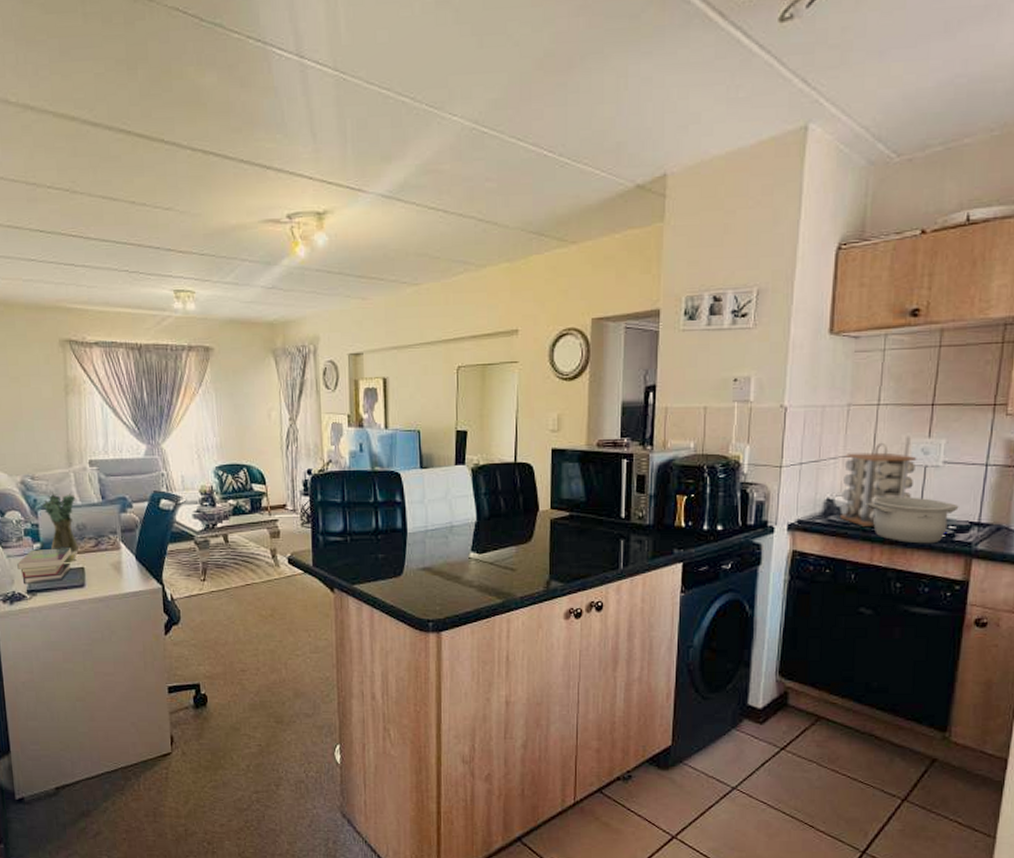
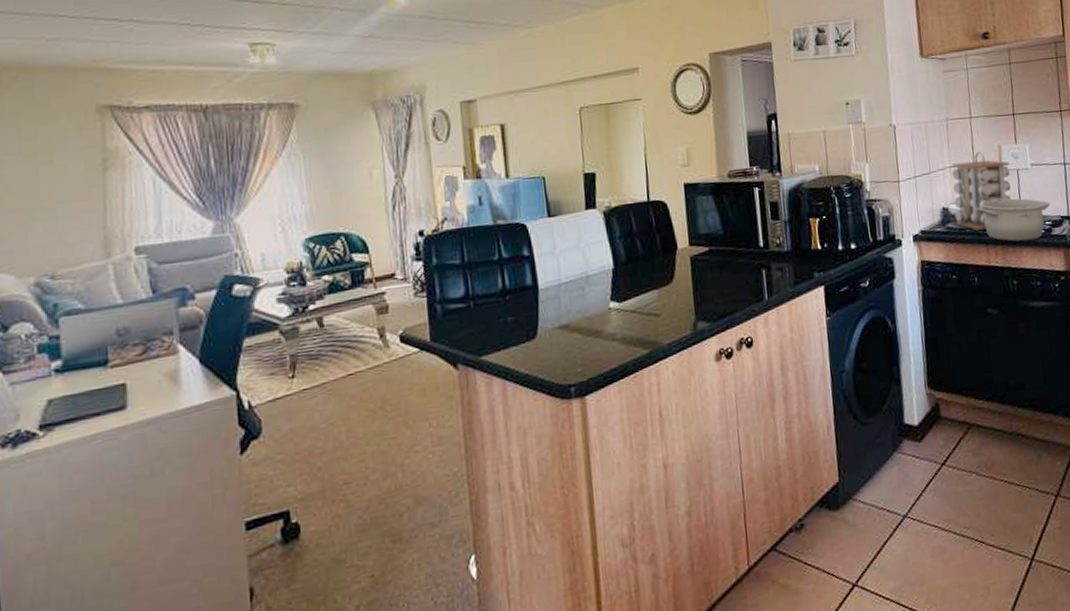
books: present [17,546,72,585] -> none [25,359,109,419]
vase: present [42,491,79,562] -> none [65,289,118,381]

